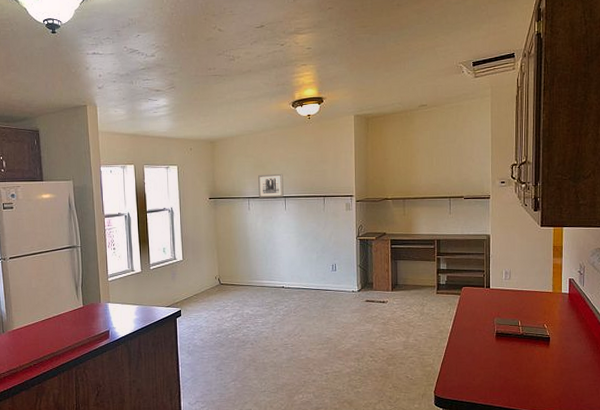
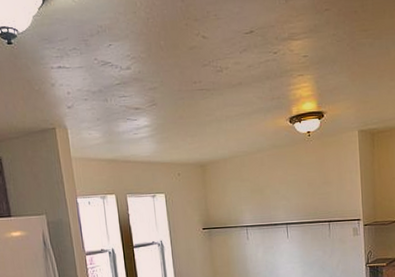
wall art: present [258,173,284,198] -> none [256,198,285,226]

